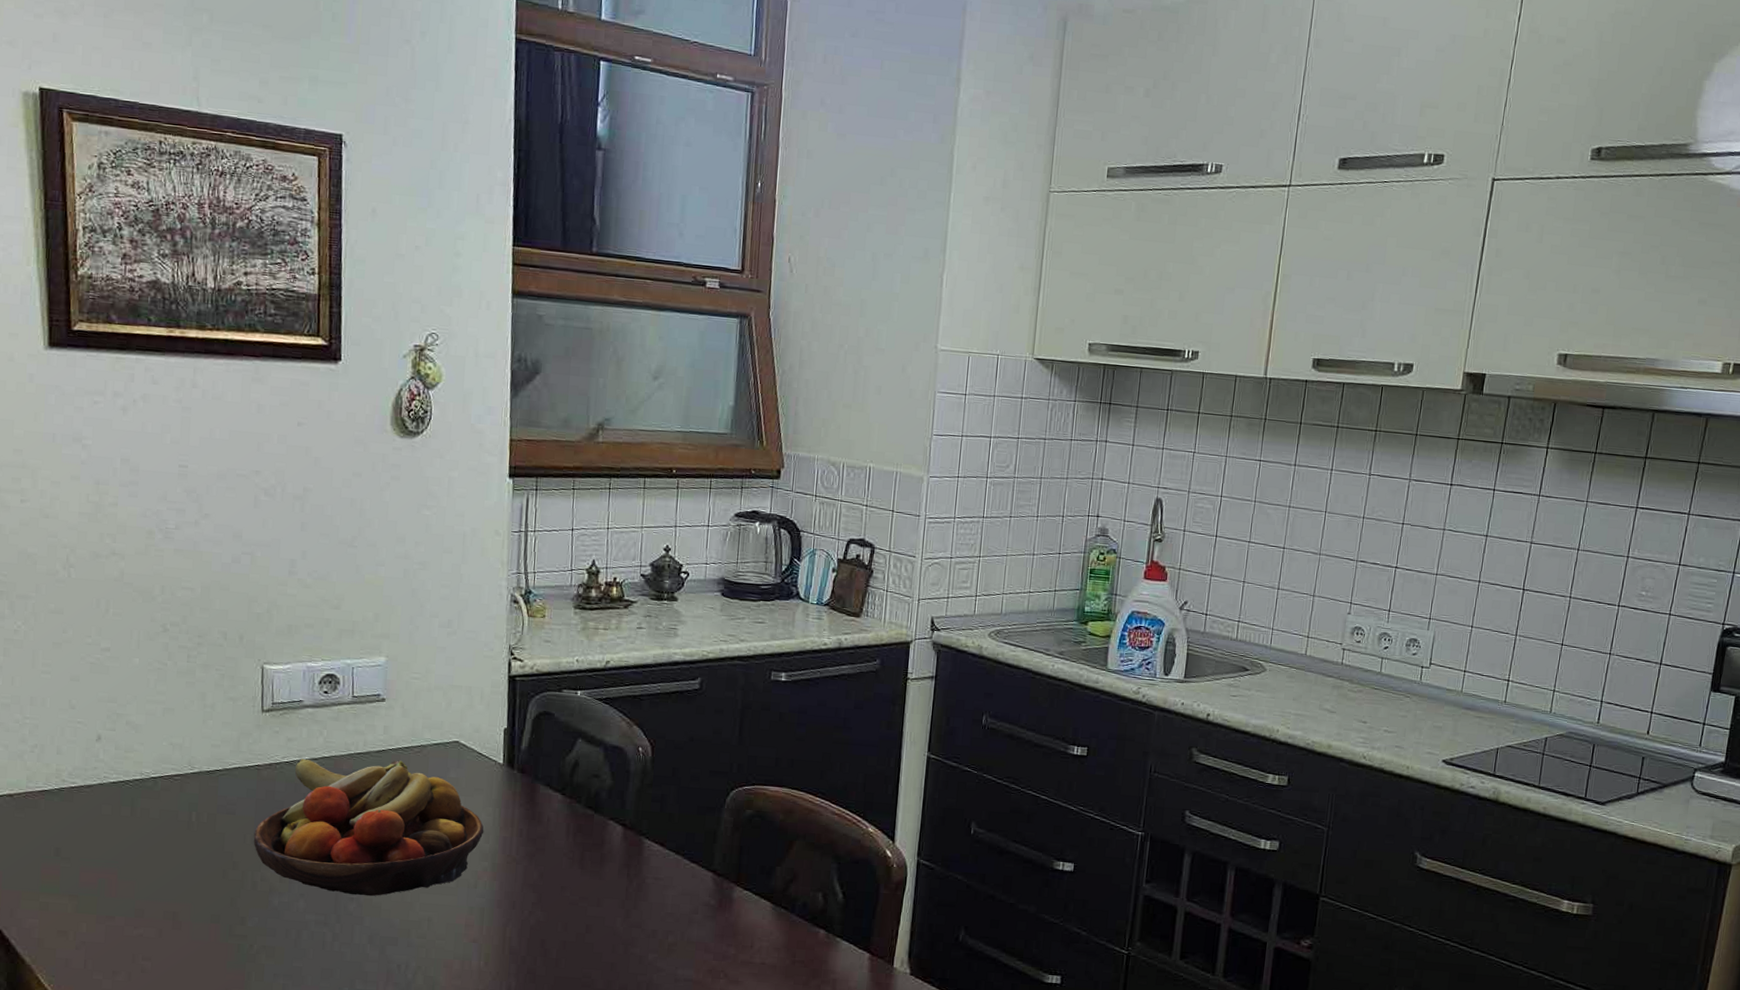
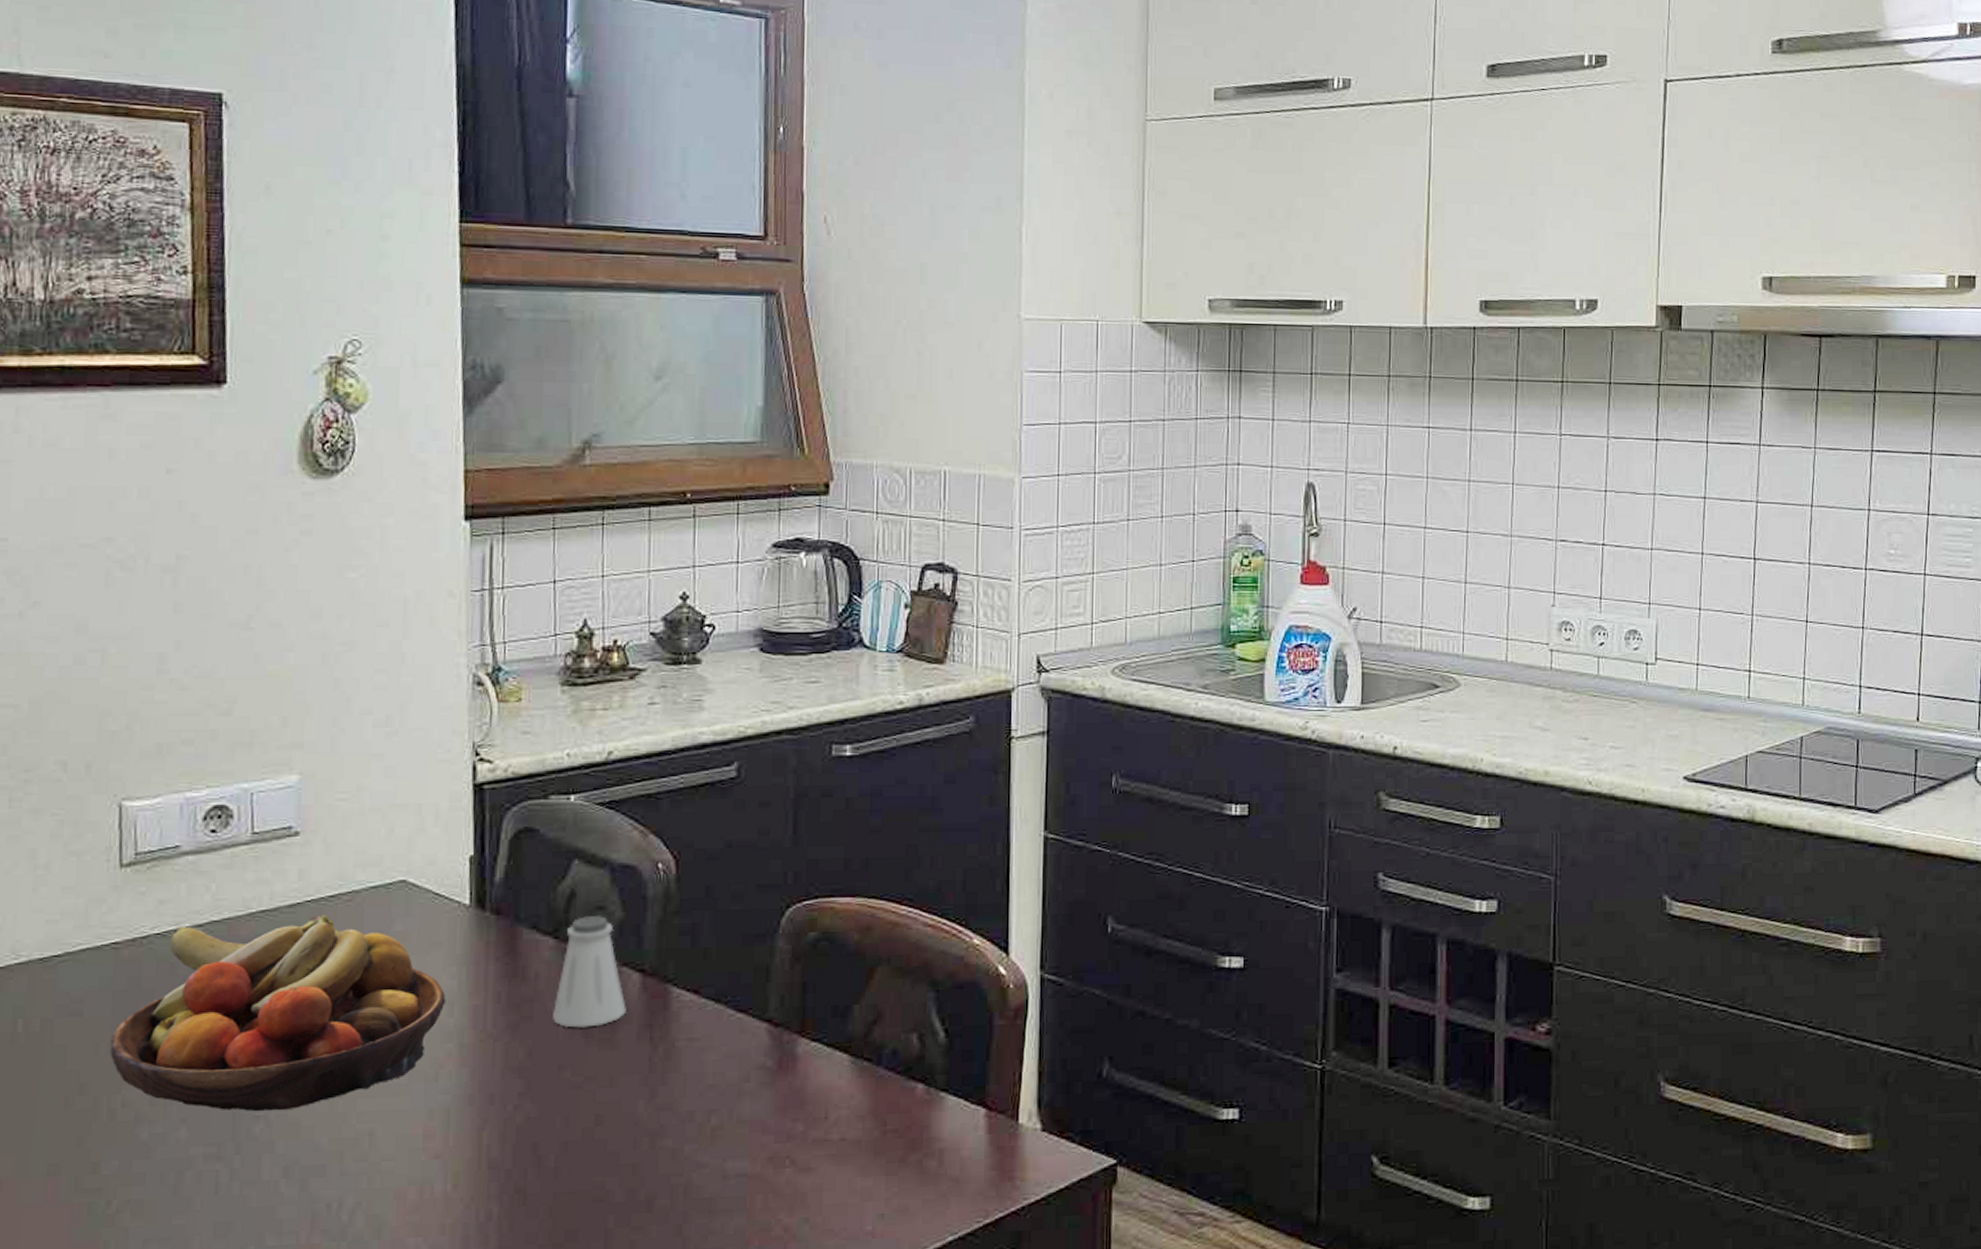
saltshaker: none [559,780,612,862] -> present [553,914,626,1028]

